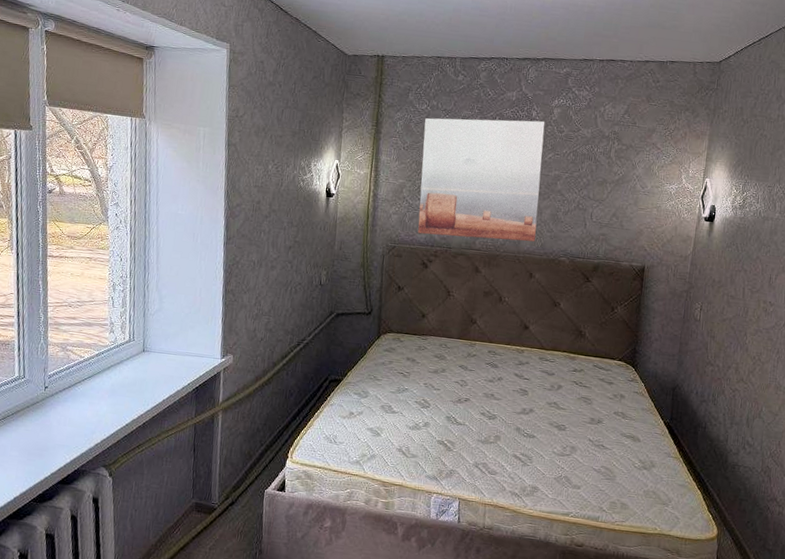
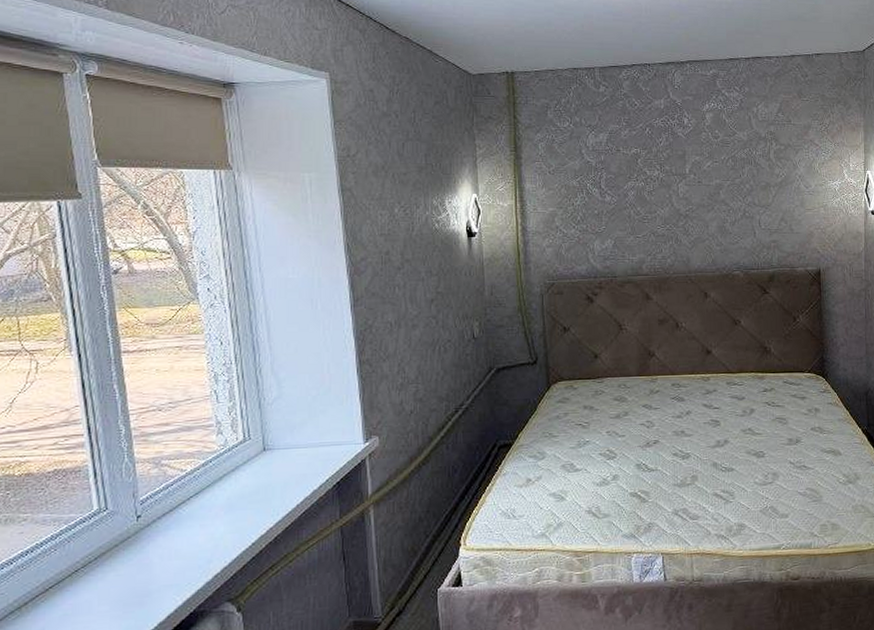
wall art: present [418,118,545,242] -> none [568,127,705,265]

